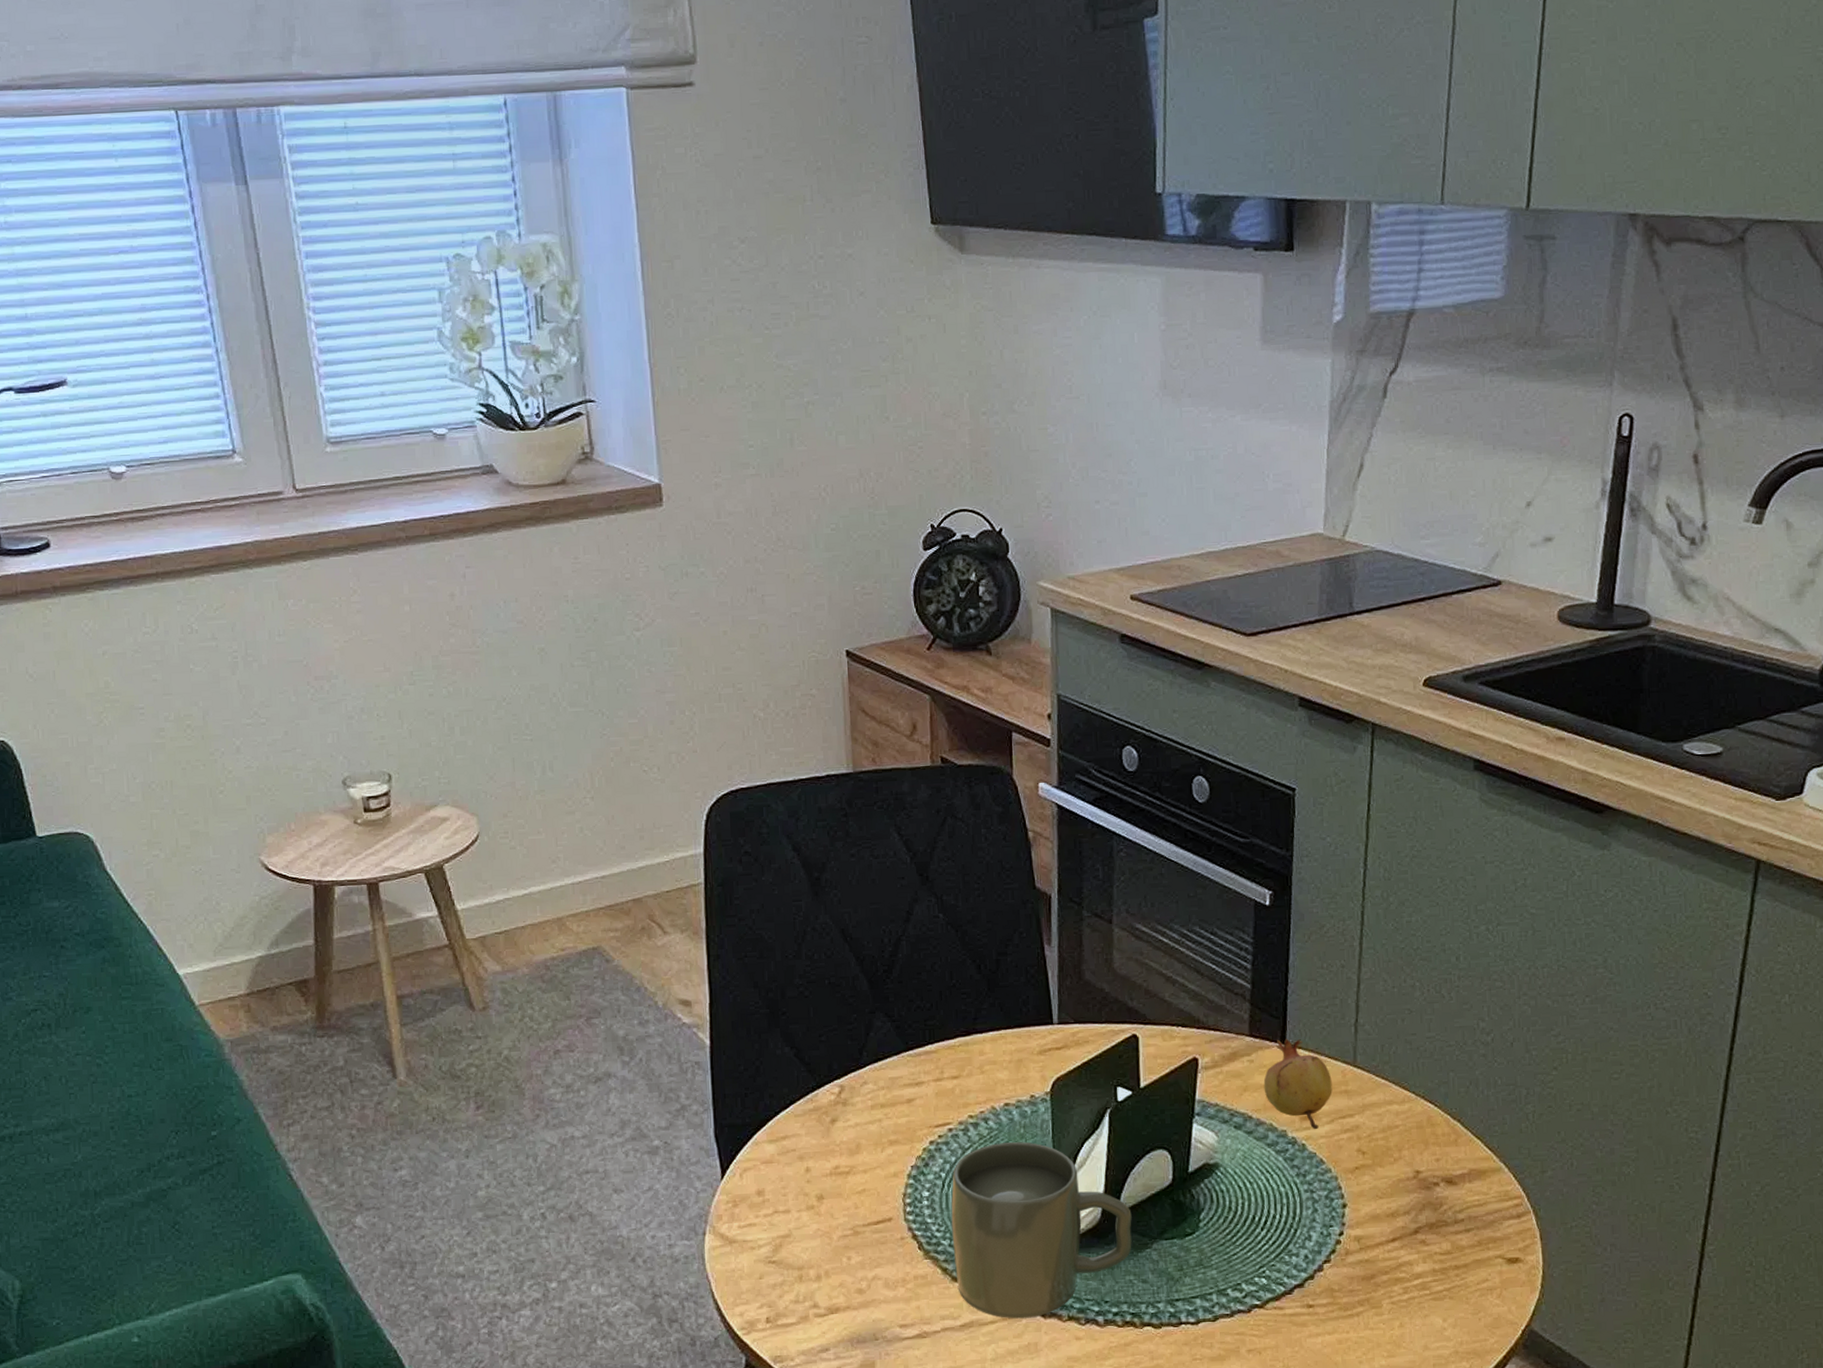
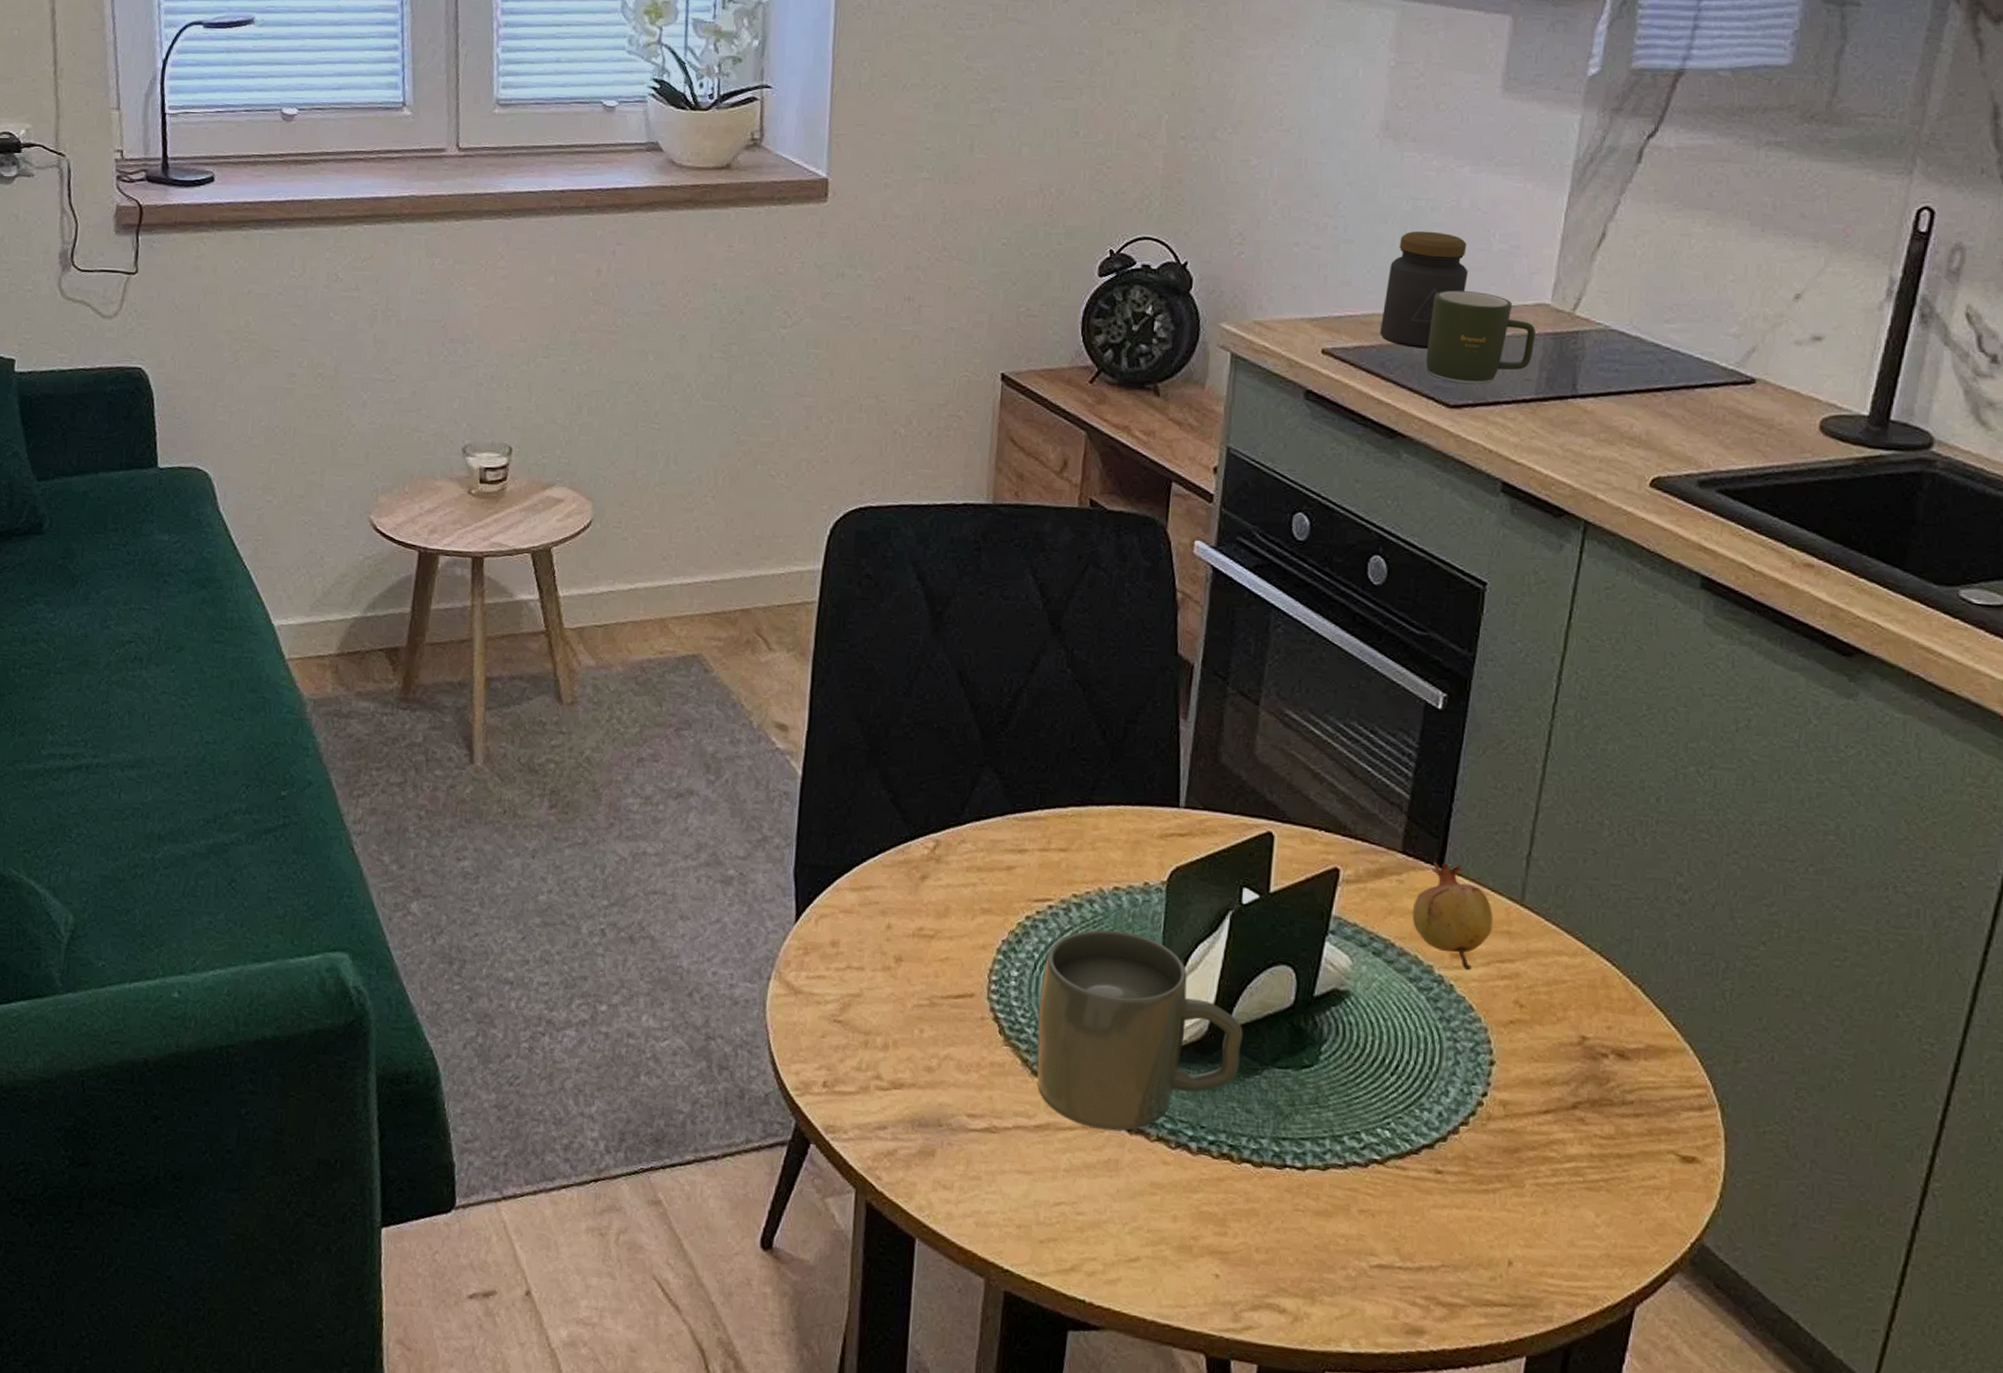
jar: none [1179,478,1250,586] -> present [1380,230,1469,349]
mug: none [1221,528,1313,614] -> present [1426,290,1535,385]

